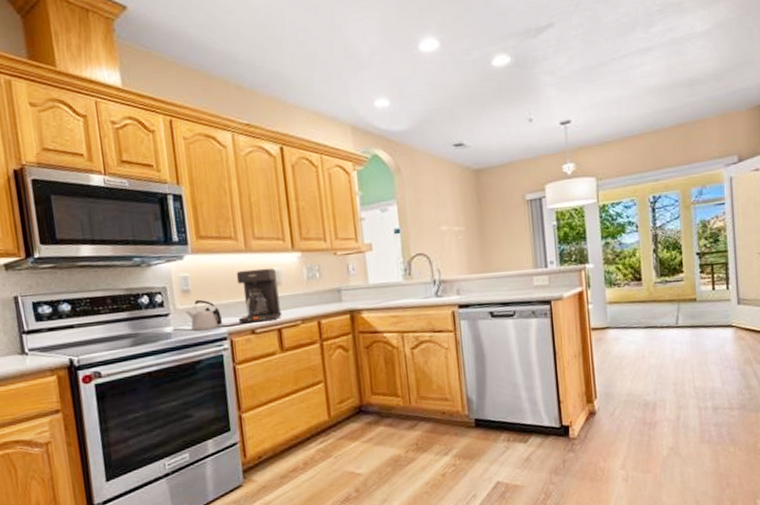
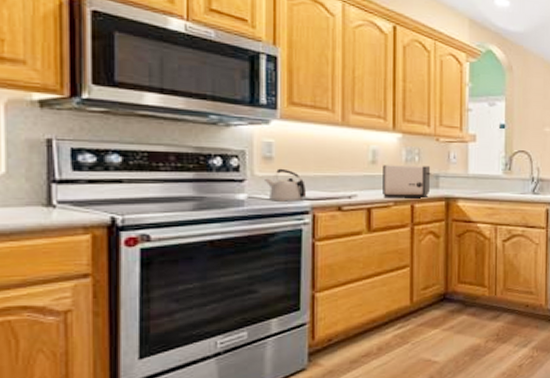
coffee maker: present [236,268,282,324] -> none [324,144,374,199]
toaster: none [287,281,334,317] -> present [383,165,431,199]

